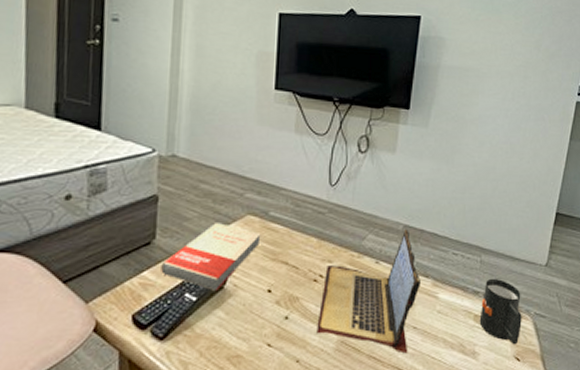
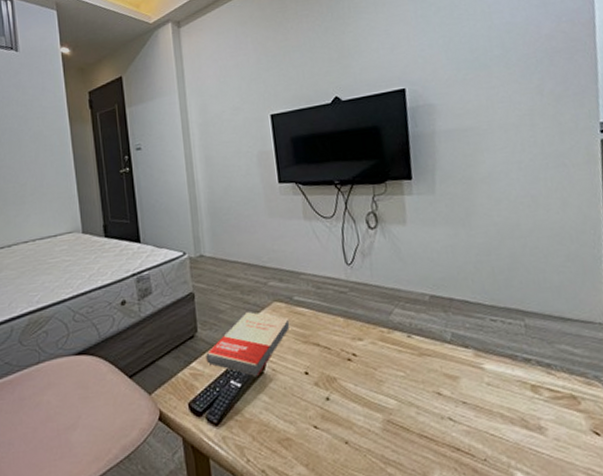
laptop: present [316,229,421,354] -> none [357,299,463,432]
mug: present [479,278,522,345] -> none [536,342,594,418]

